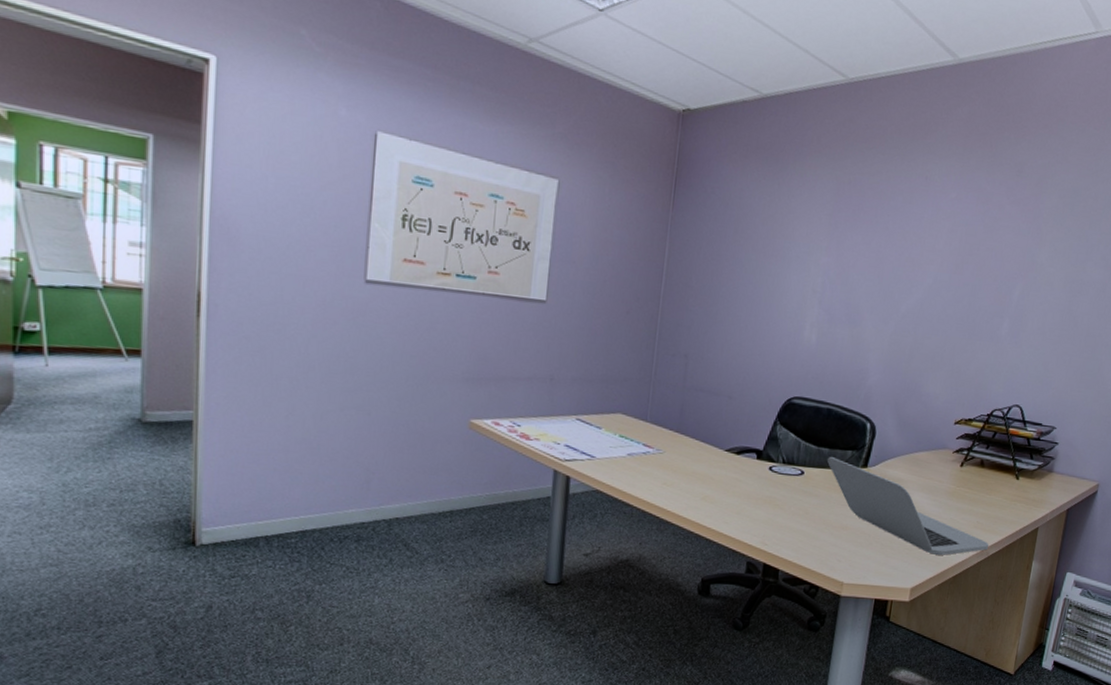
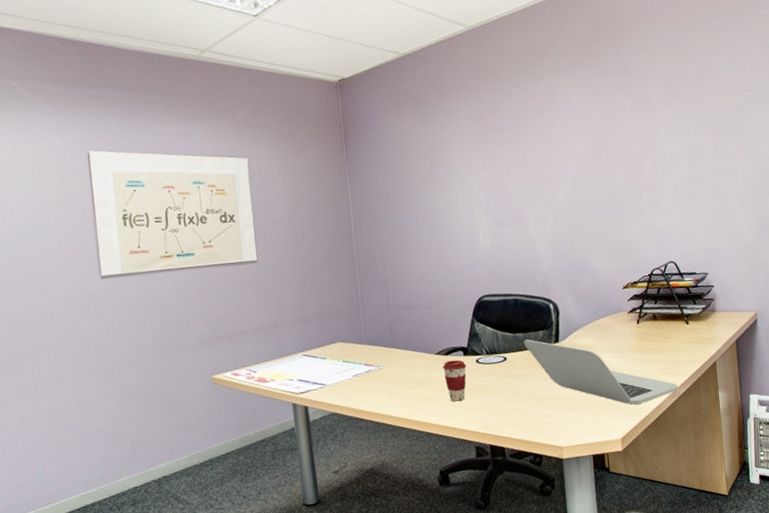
coffee cup: none [729,461,758,508] -> present [443,359,467,402]

